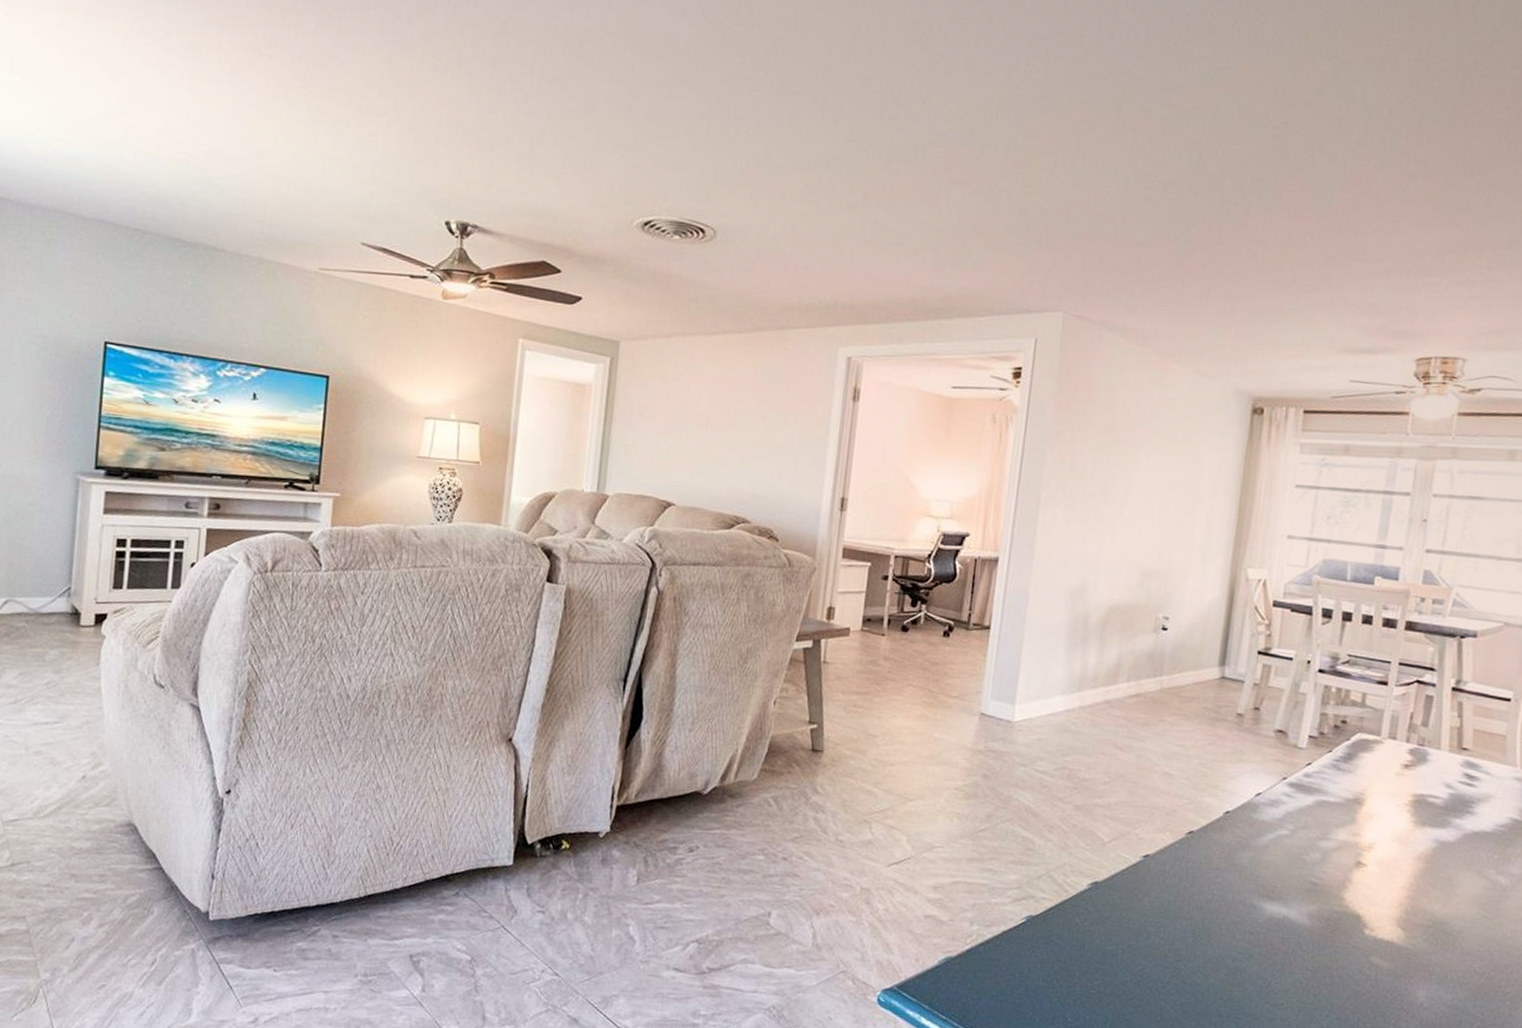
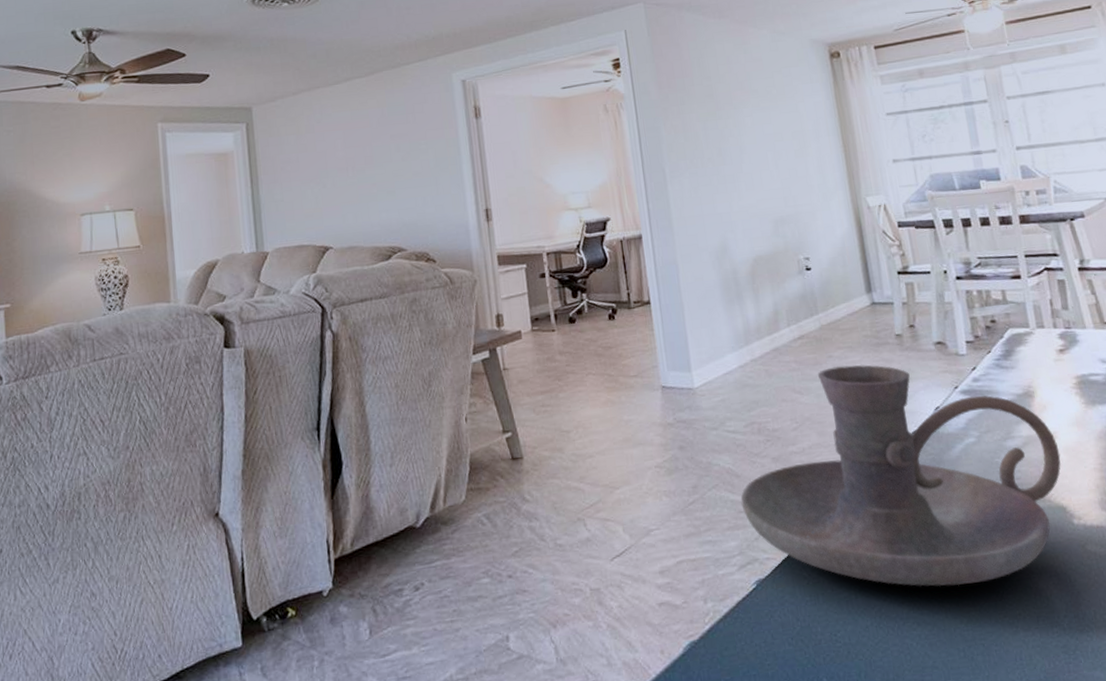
candle holder: none [1031,731,1373,967] -> present [740,364,1061,587]

